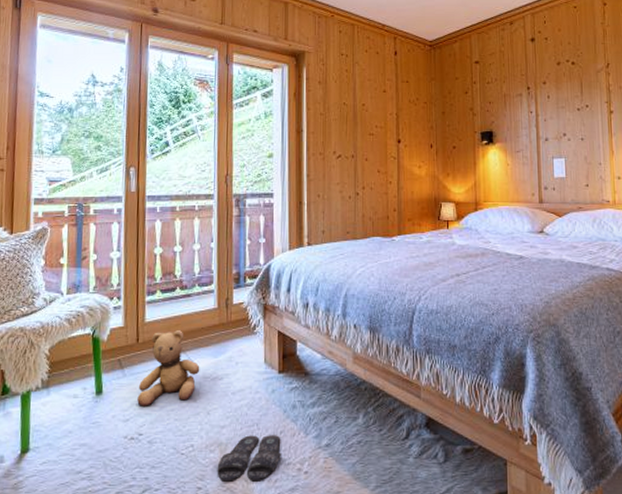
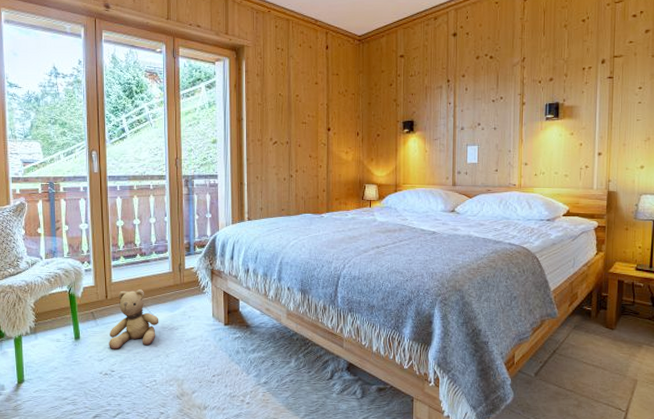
slippers: present [217,435,282,483] -> none [176,373,228,410]

